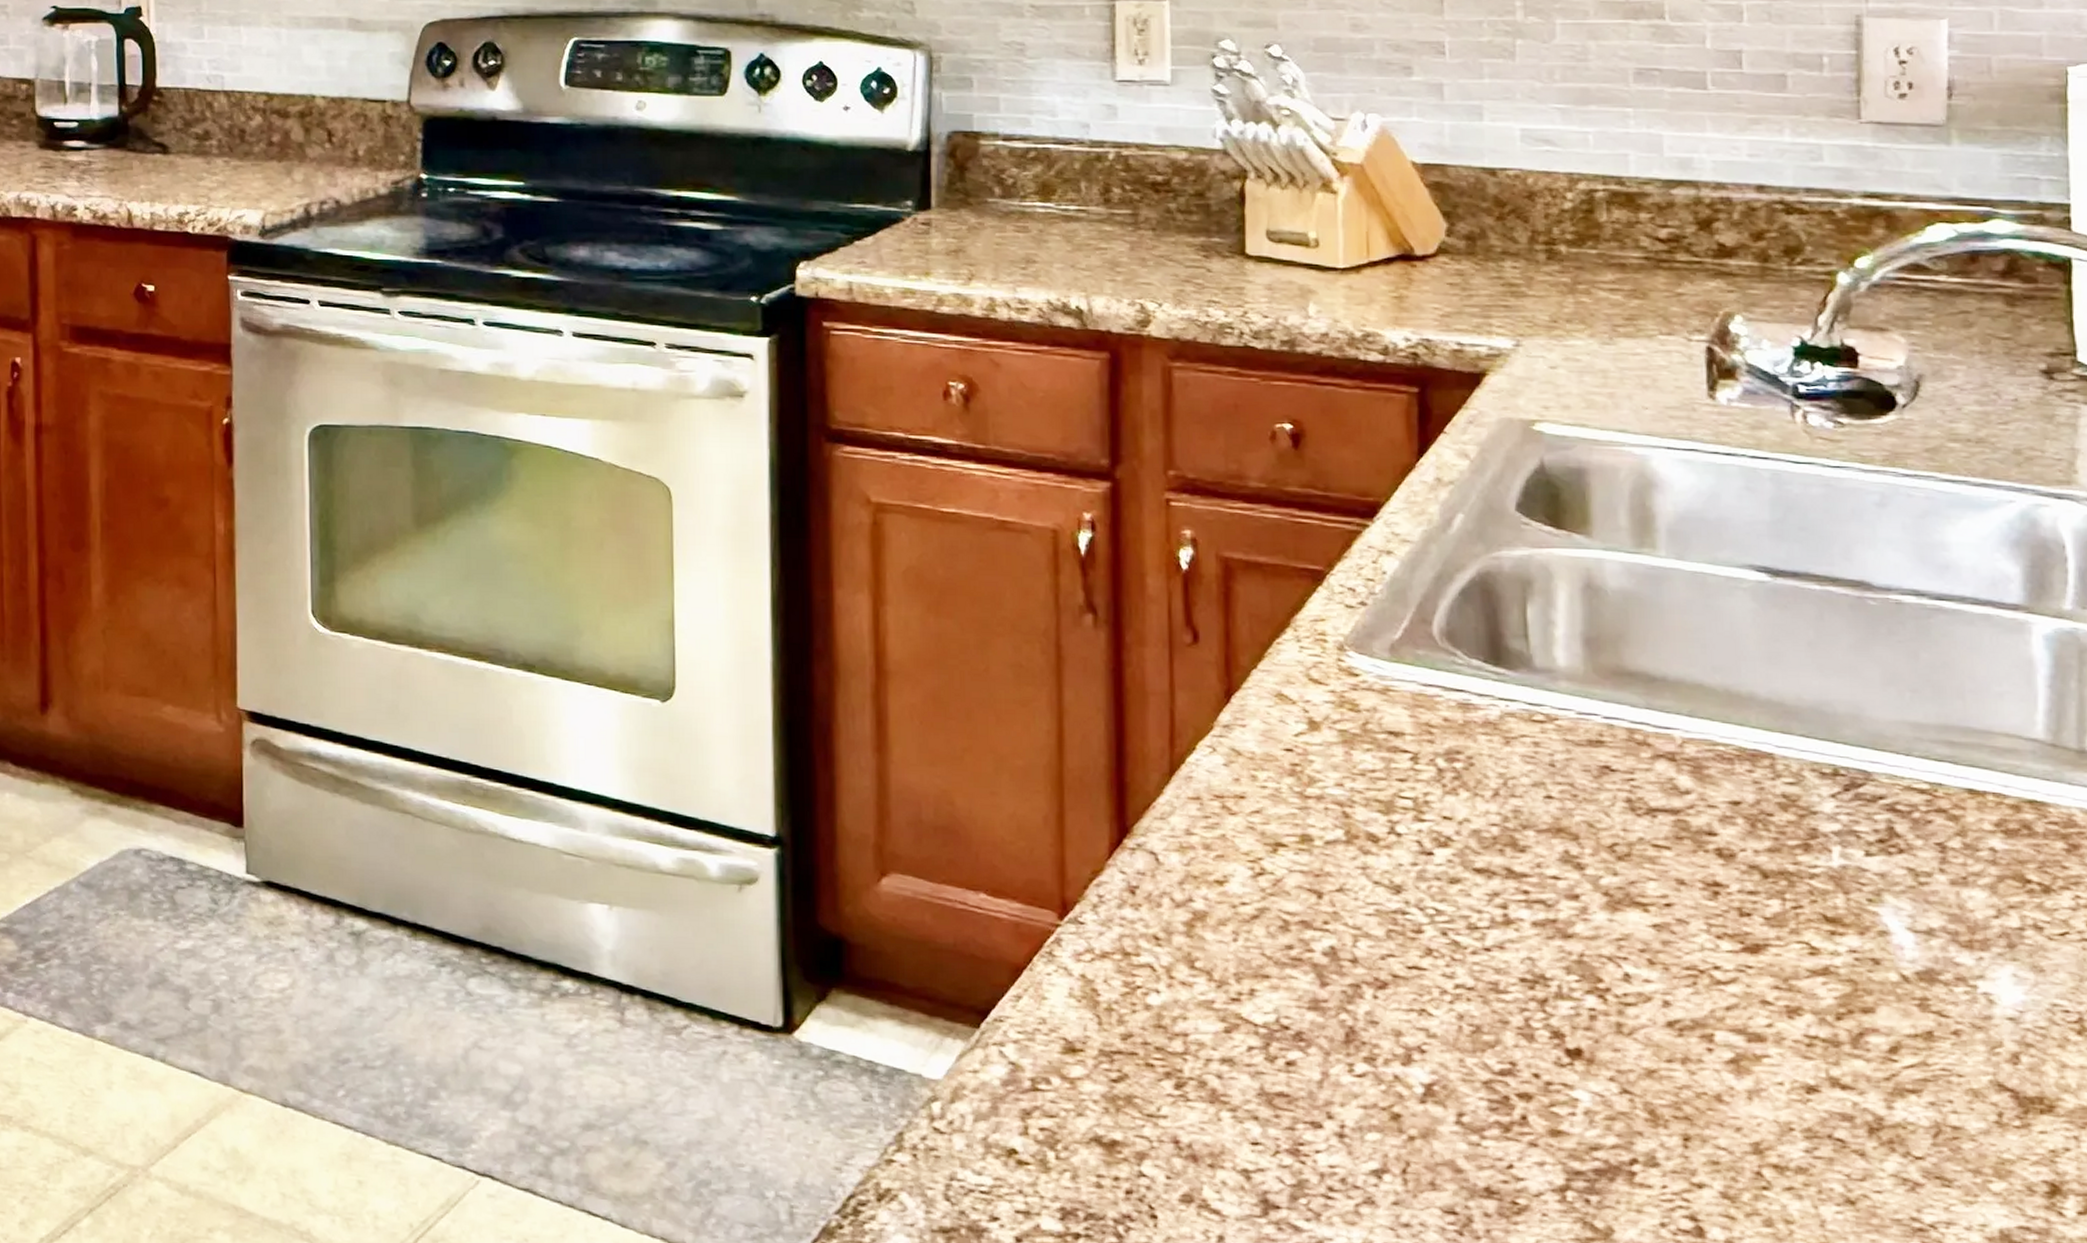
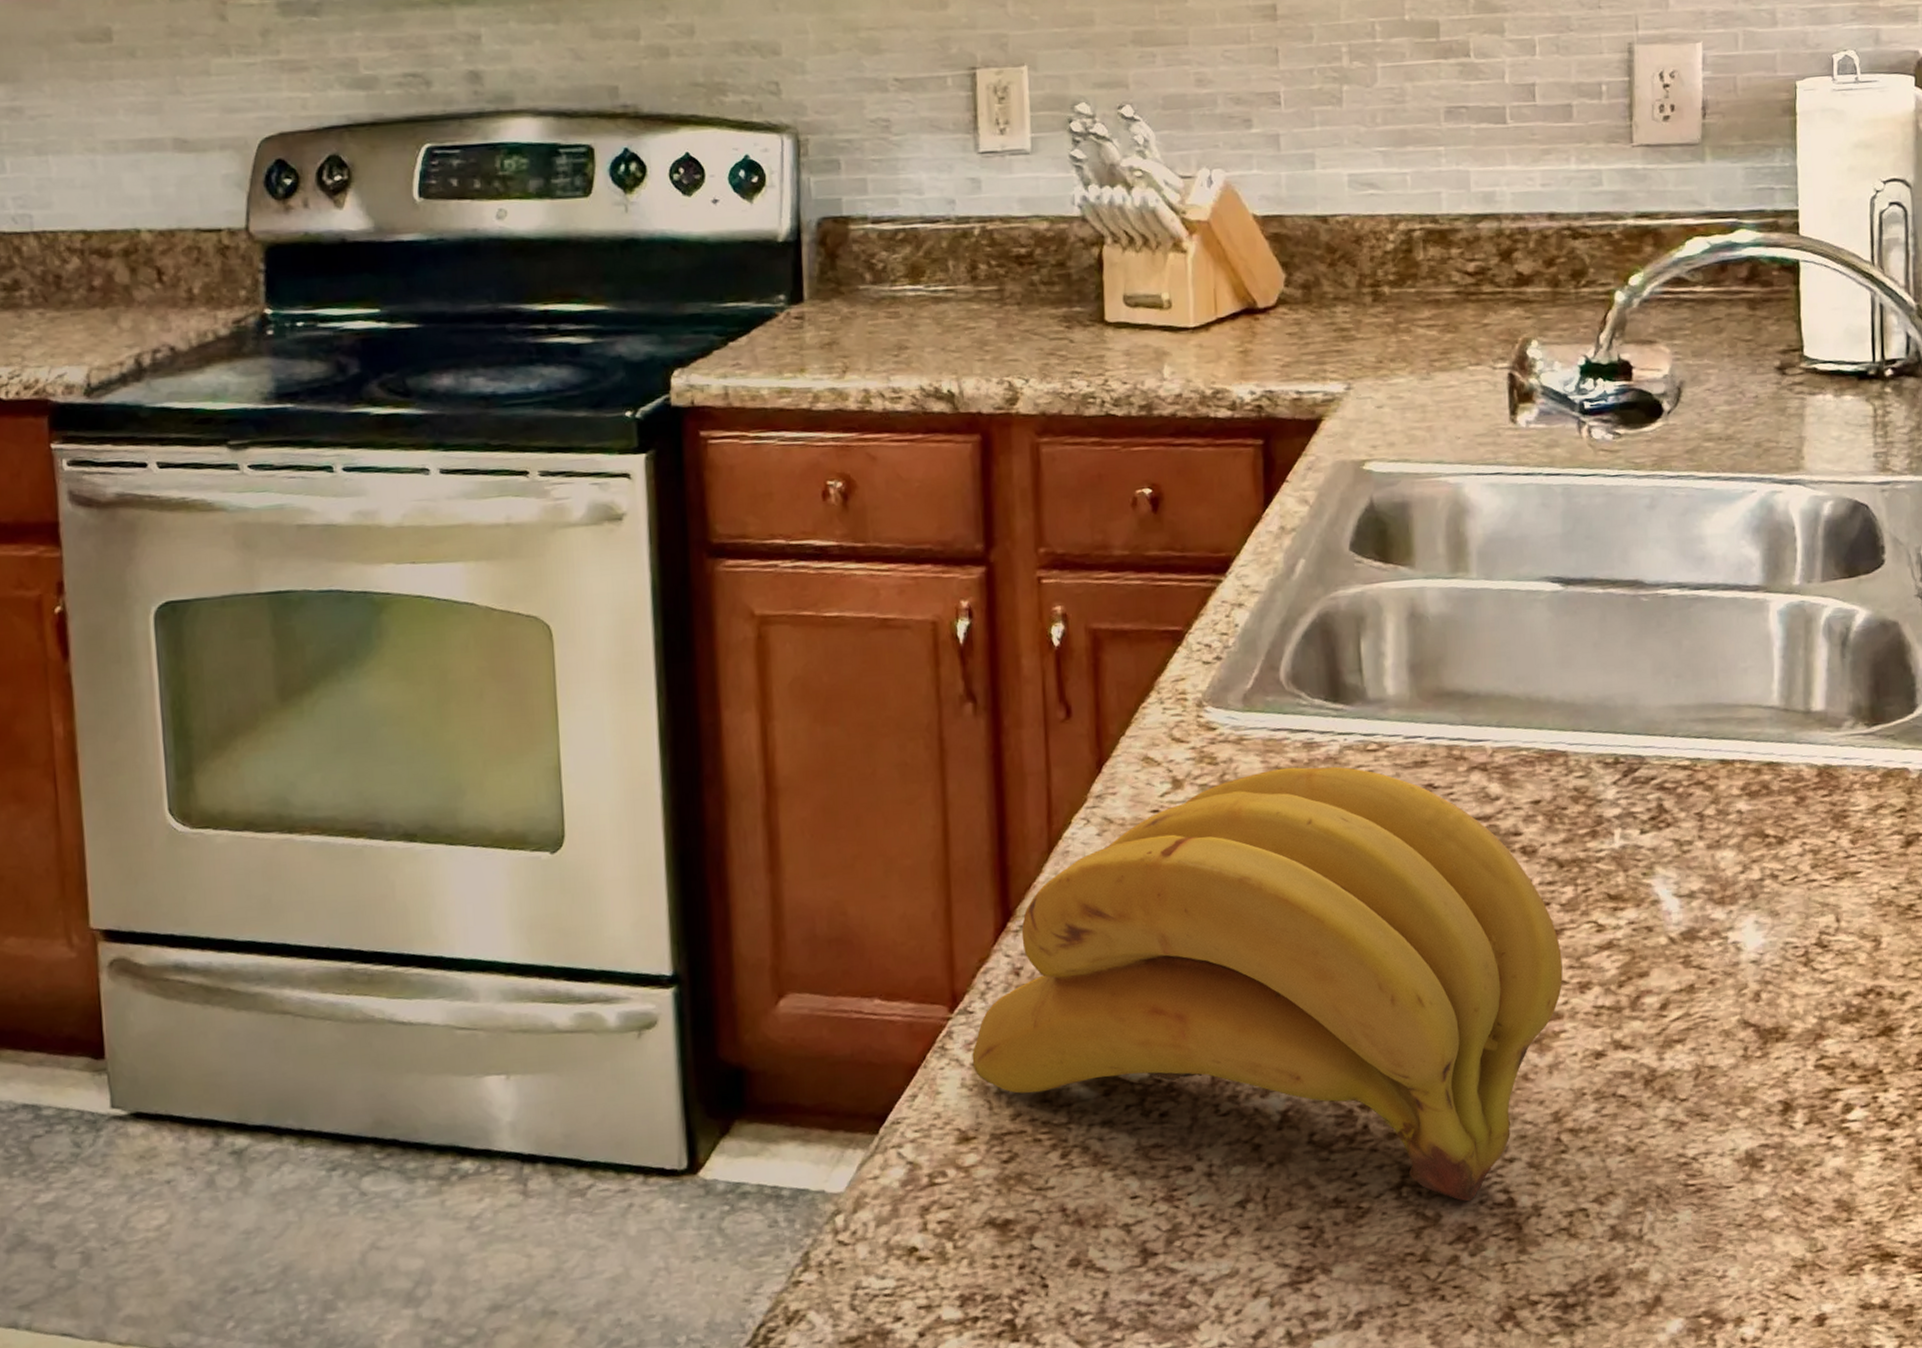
banana bunch: none [1081,725,1767,1222] -> present [972,766,1563,1202]

